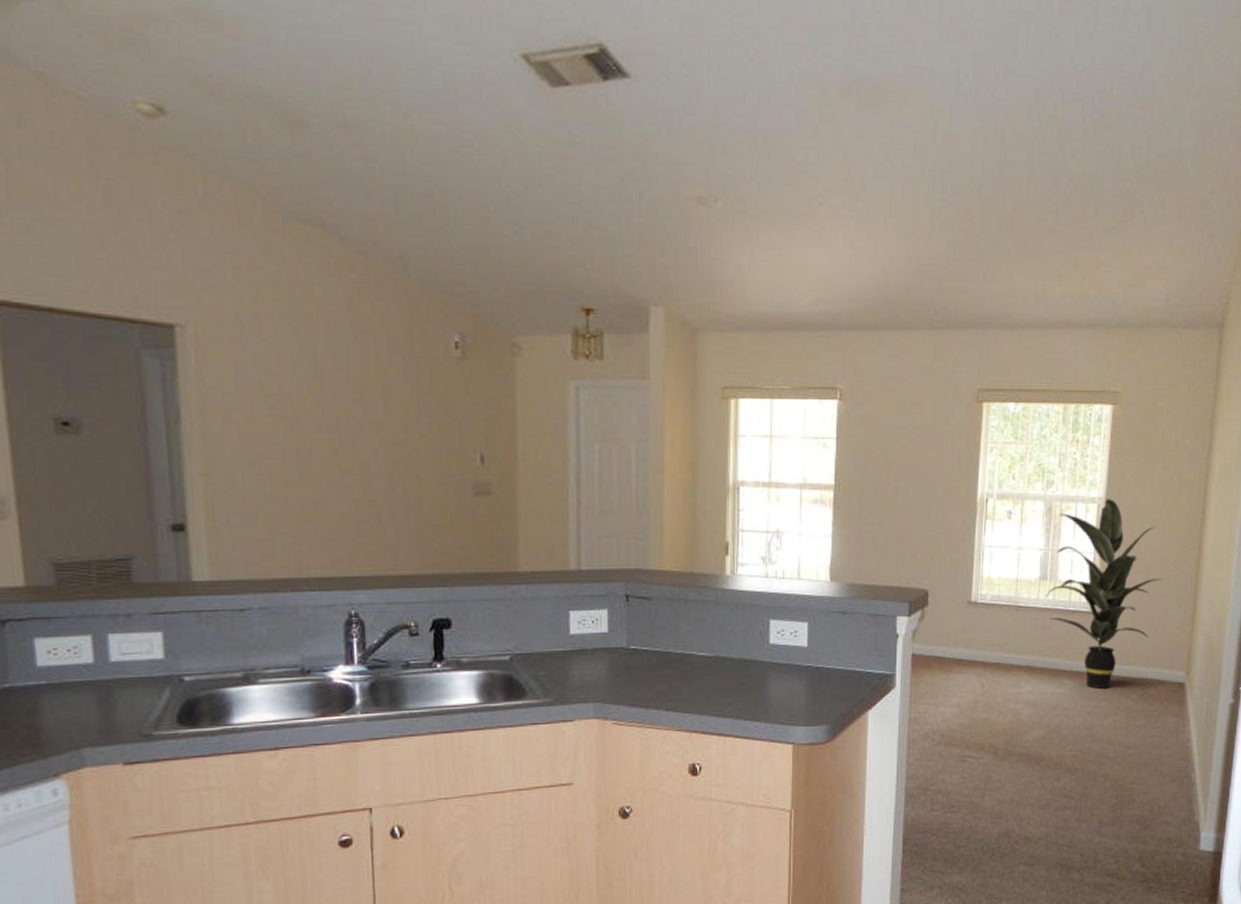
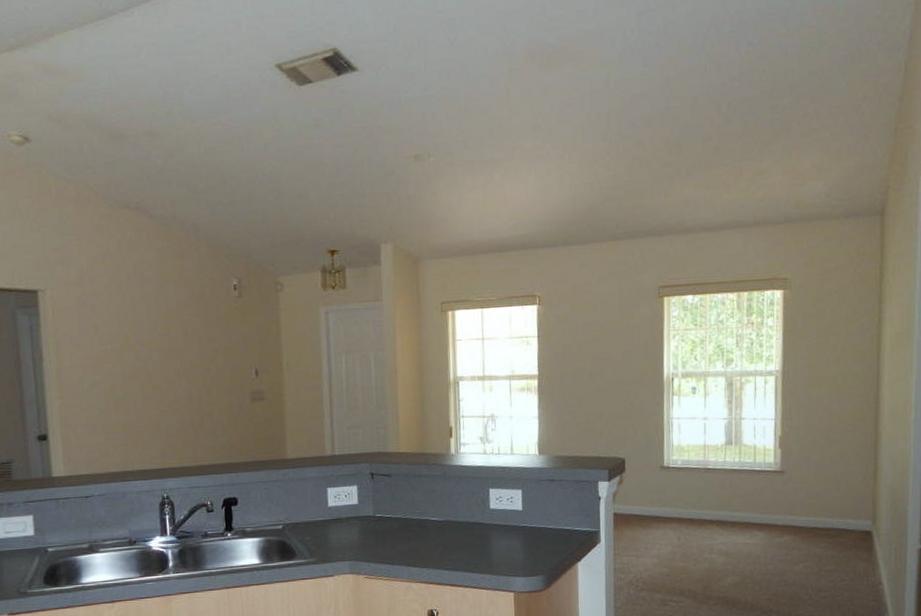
indoor plant: present [1044,499,1163,690] -> none [731,371,843,539]

